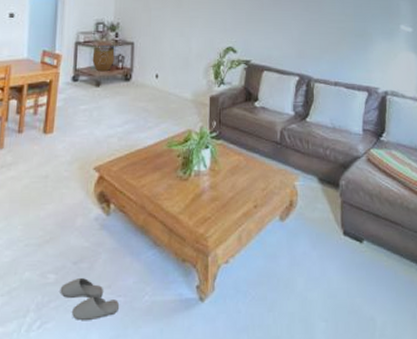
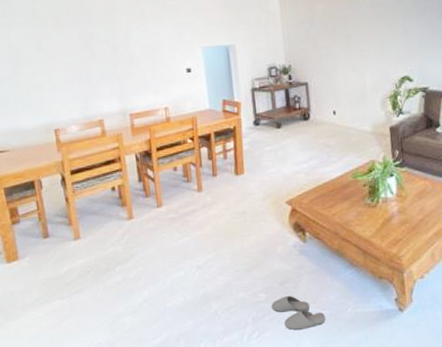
basket: present [92,47,115,72] -> none [269,89,291,114]

